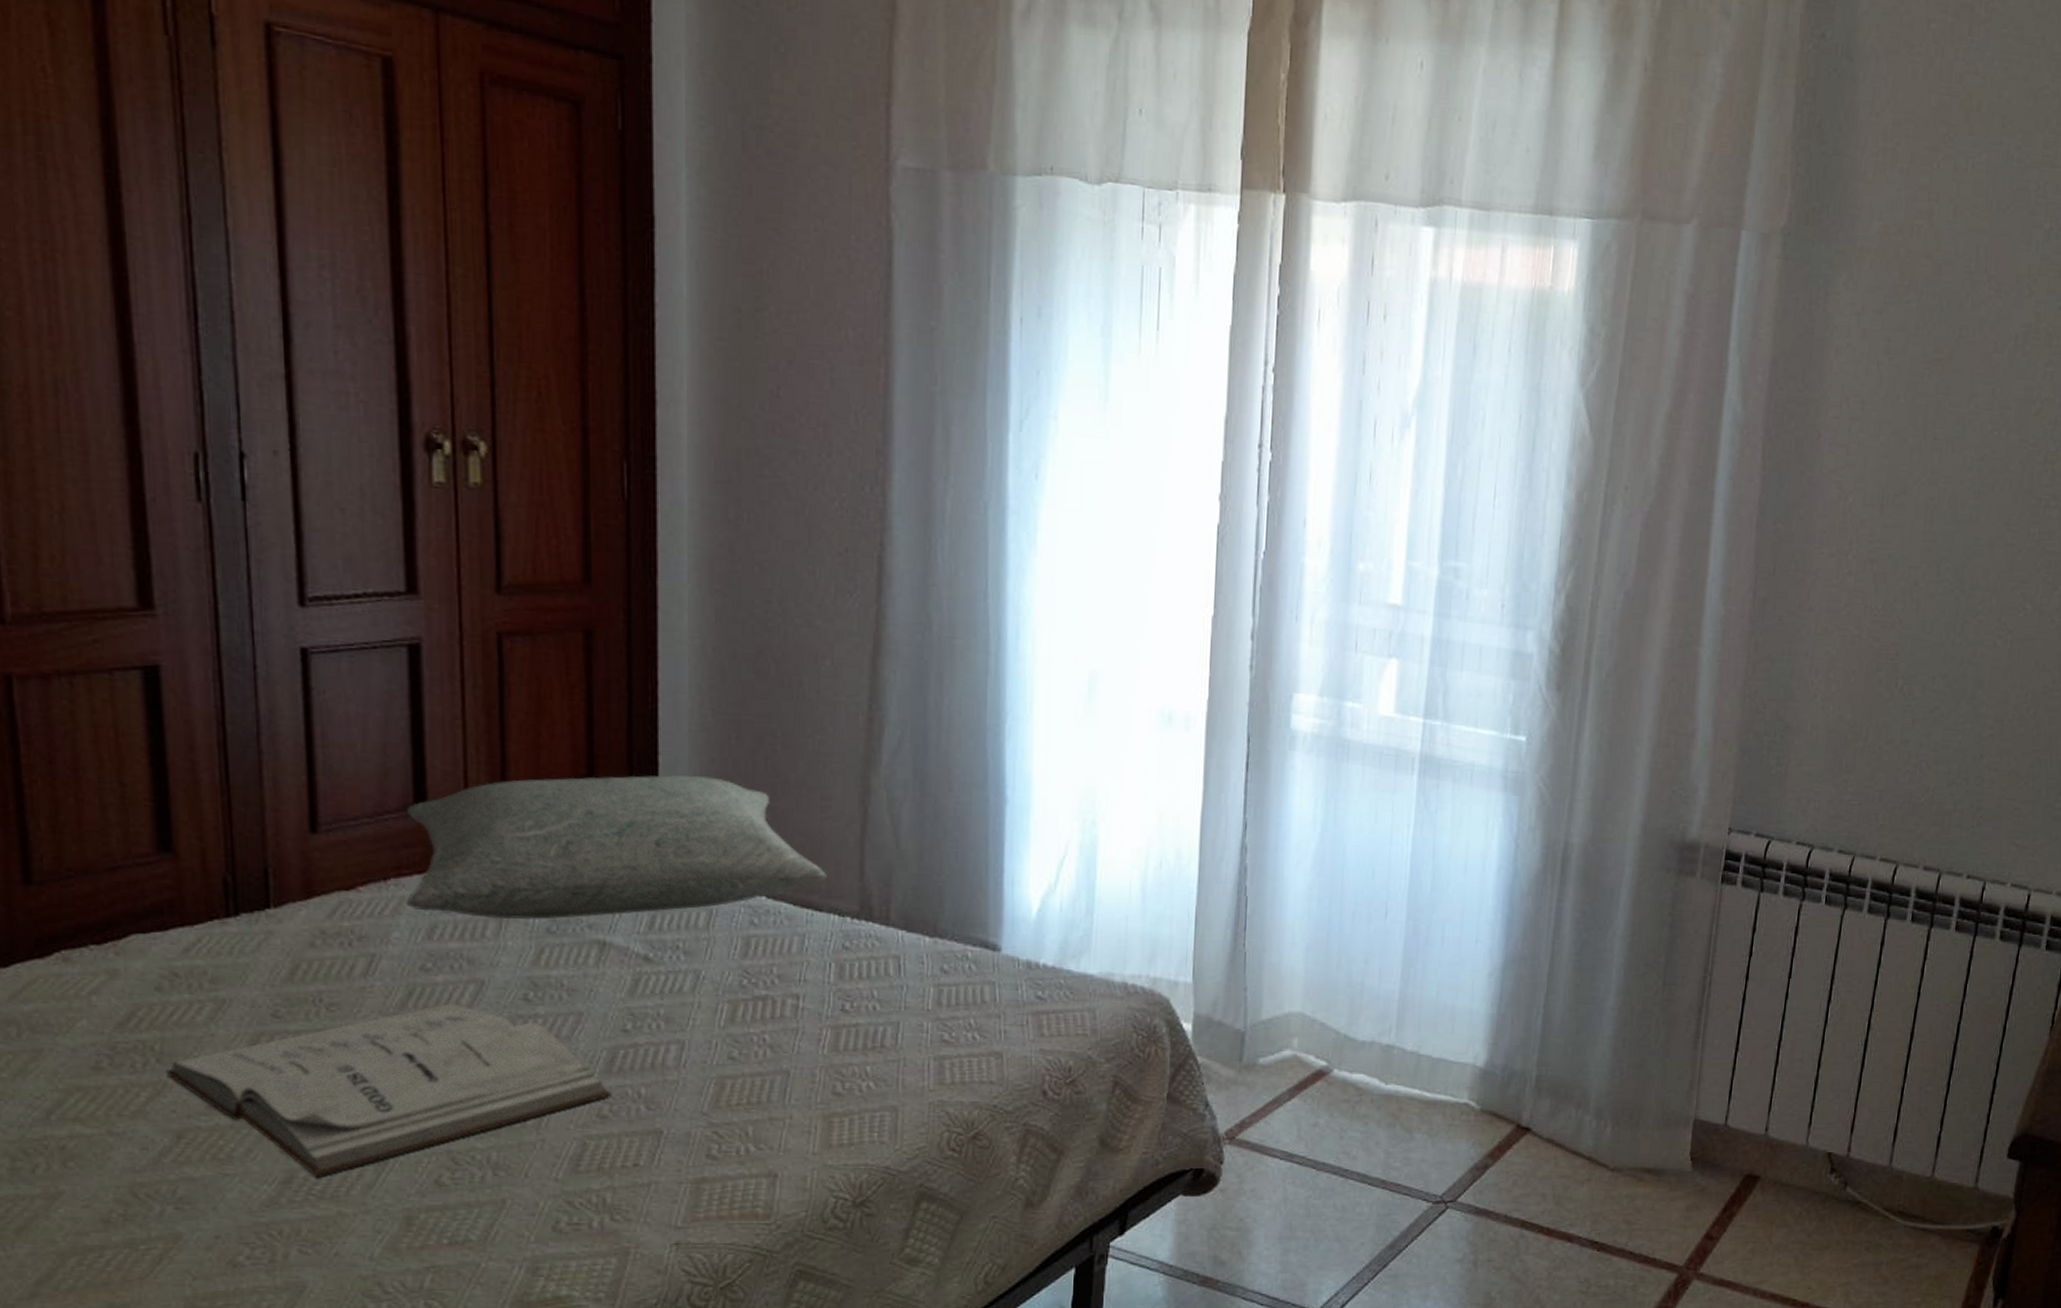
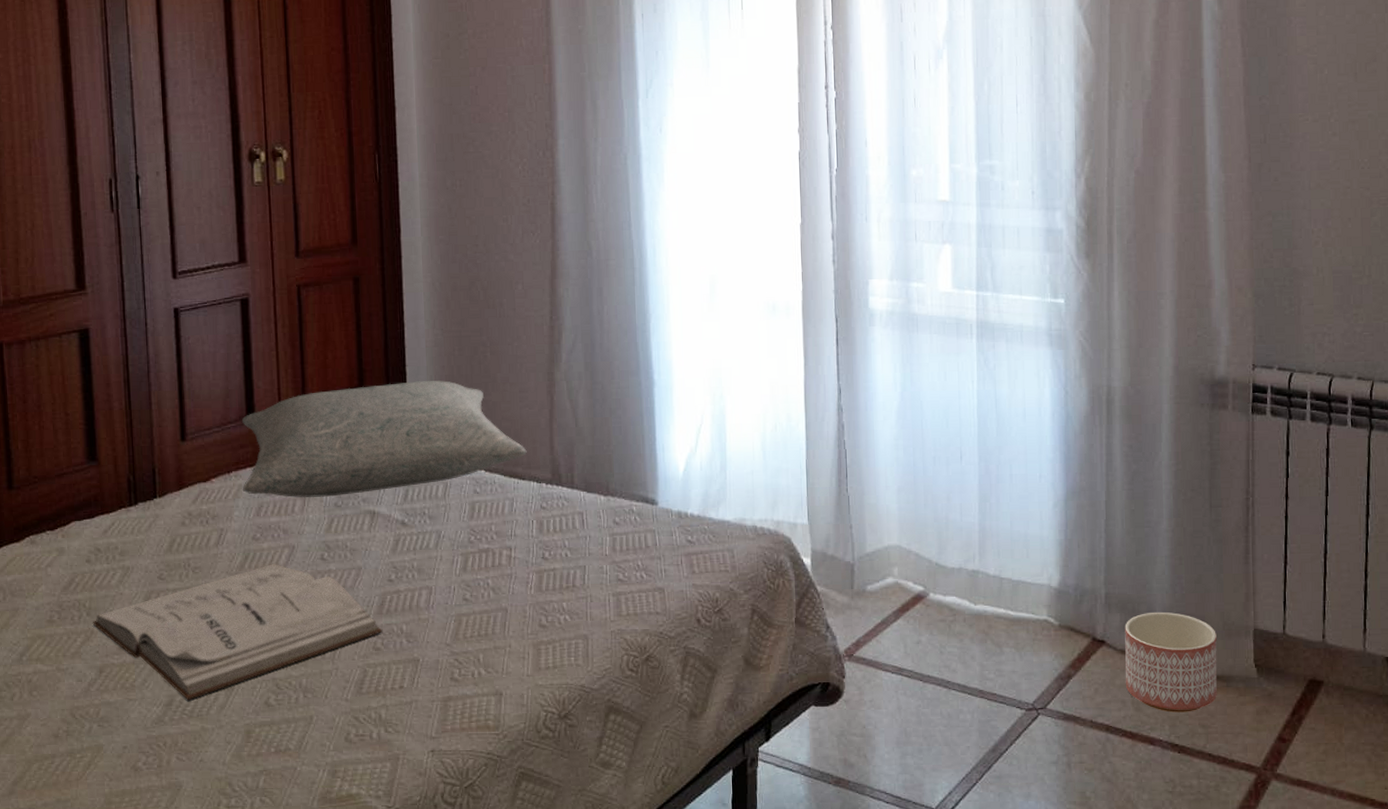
planter: none [1547,1098,1654,1208] -> present [1125,611,1218,712]

